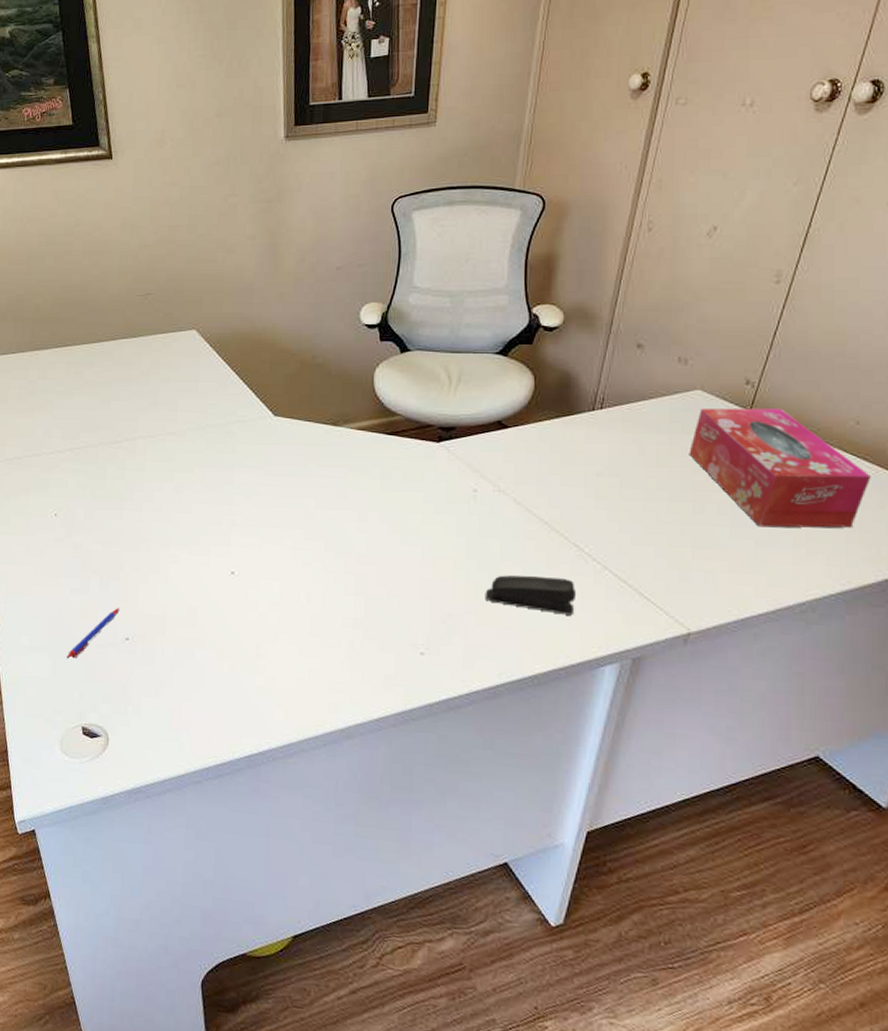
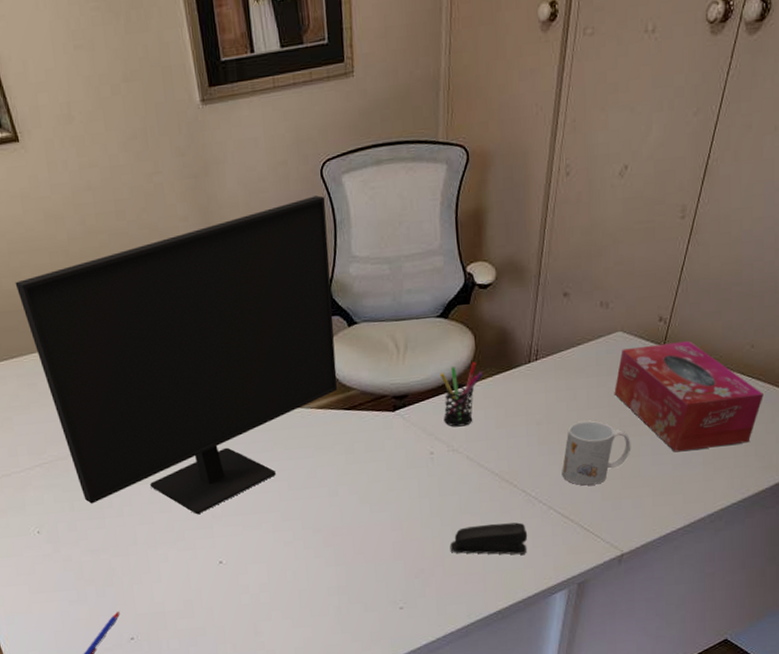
monitor: none [83,228,393,520] -> present [15,195,338,515]
pen holder: none [492,402,541,467] -> present [439,362,483,427]
mug: none [622,478,706,550] -> present [561,420,631,486]

